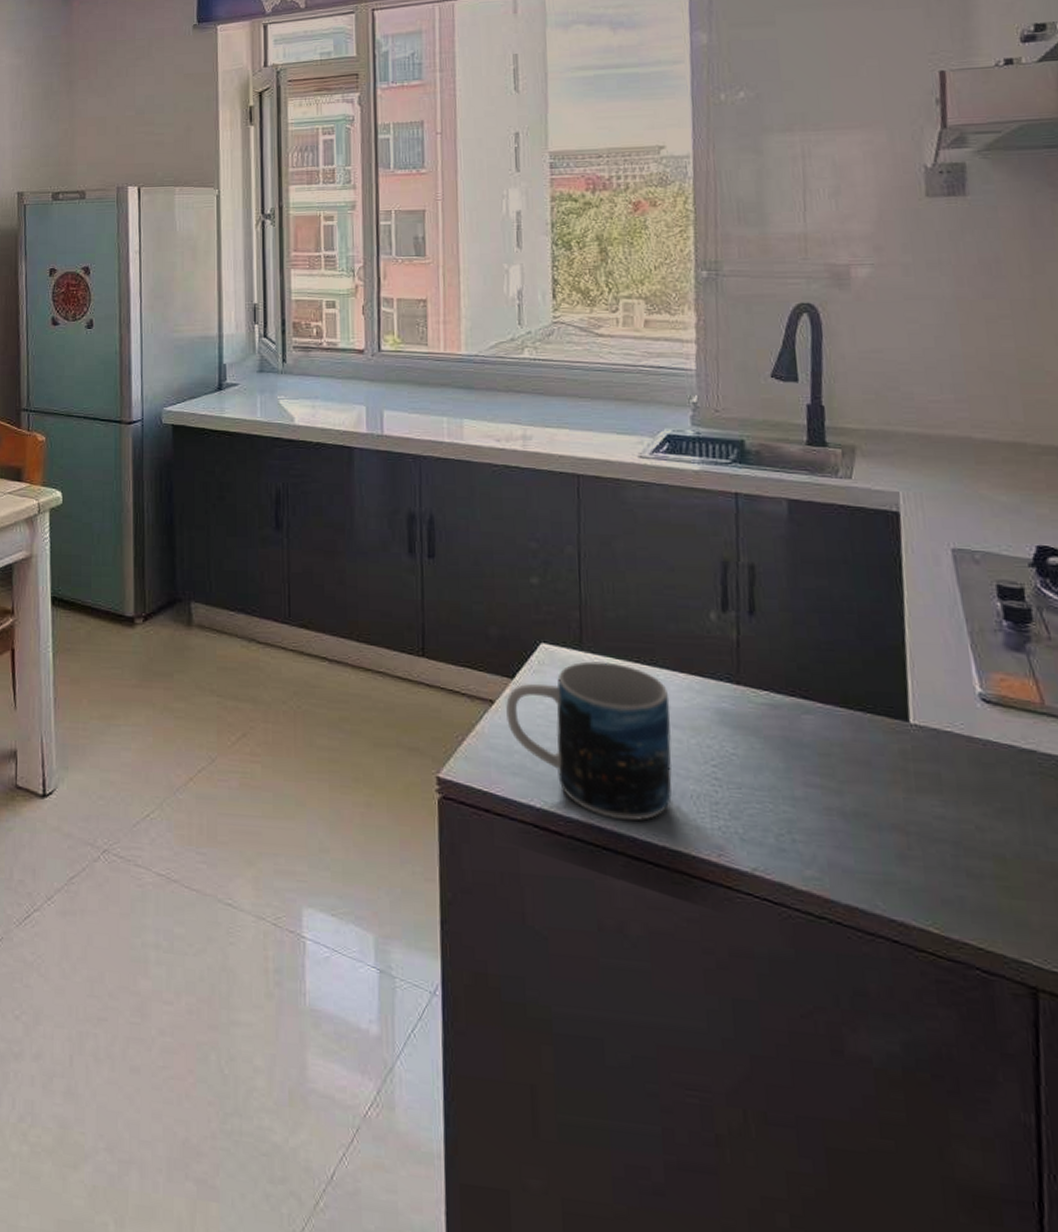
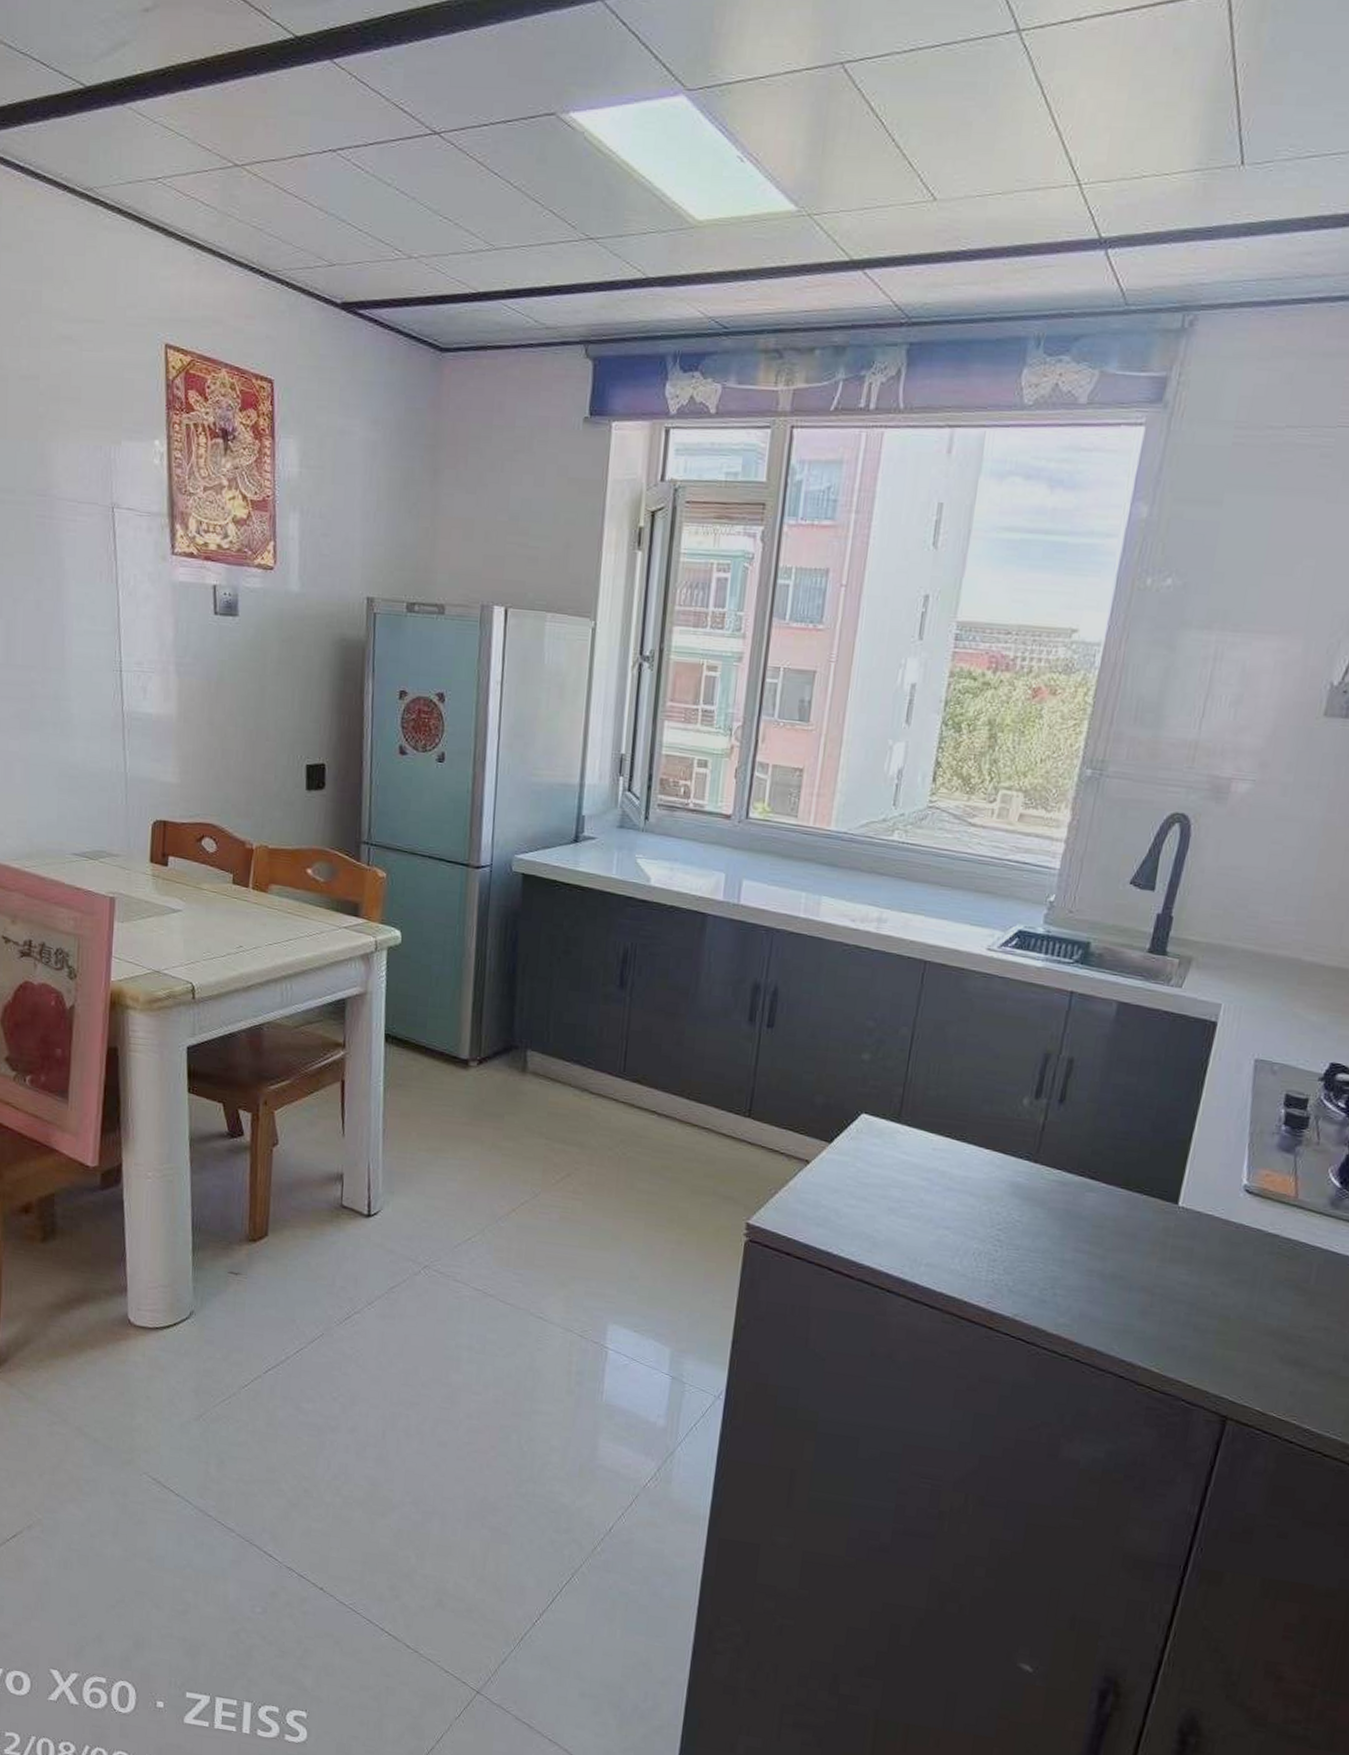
mug: present [506,661,672,821] -> none [818,1132,971,1271]

